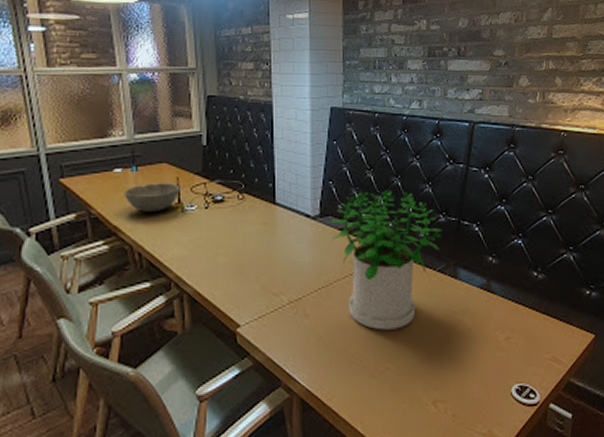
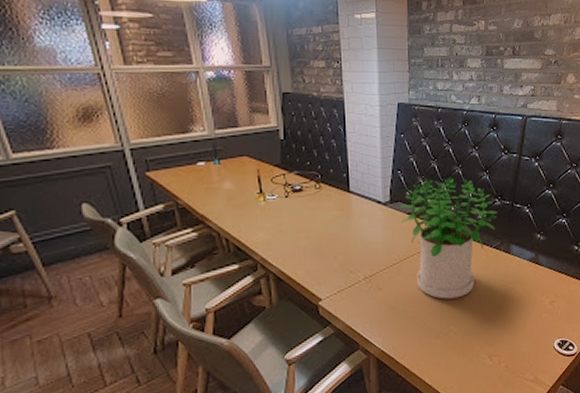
bowl: present [124,183,180,212] -> none [209,174,261,201]

